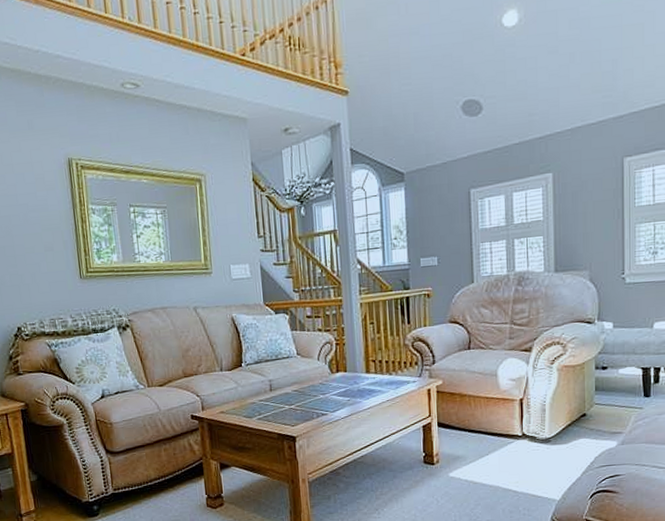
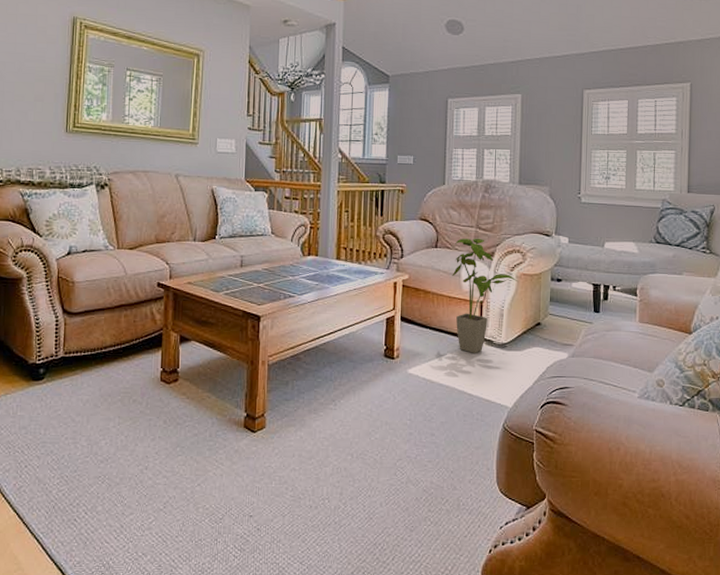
house plant: none [488,334,560,451] -> present [452,238,518,353]

